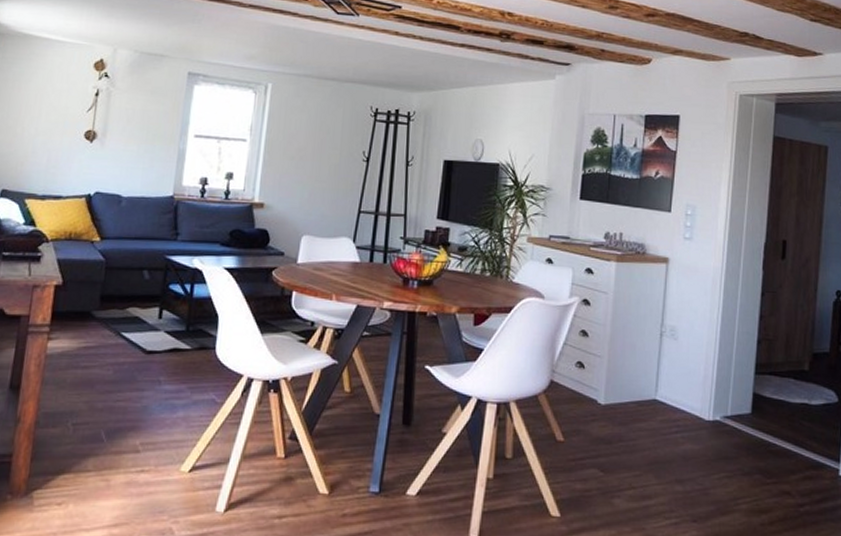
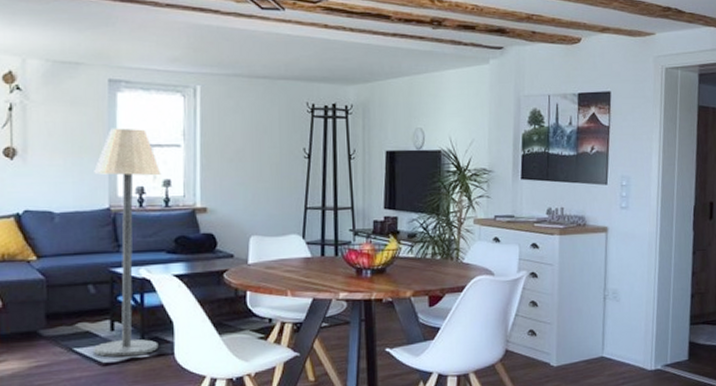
floor lamp: none [140,118,226,347] -> present [94,128,162,357]

